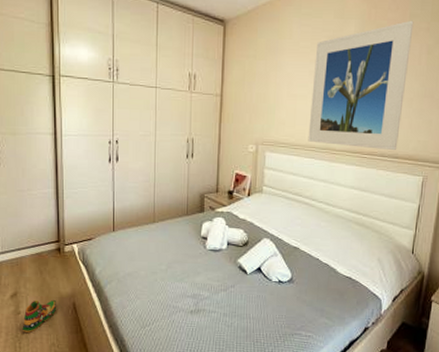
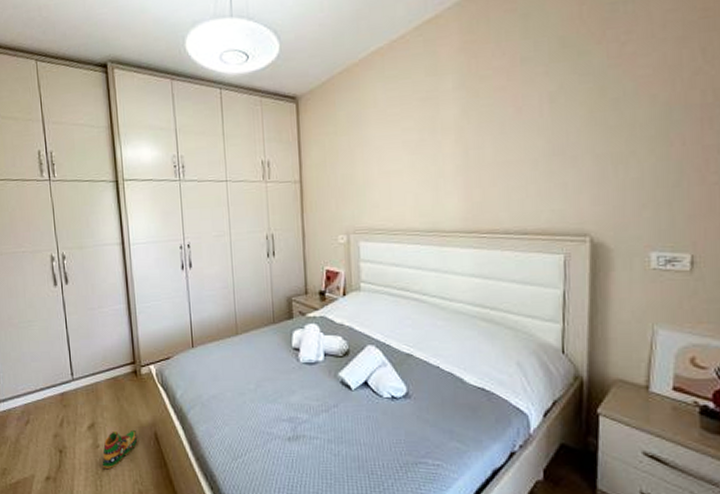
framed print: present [308,20,414,150] -> none [407,65,528,226]

